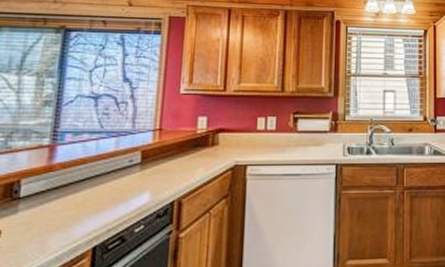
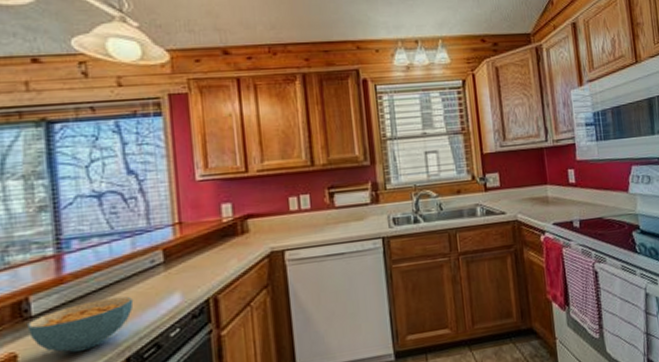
cereal bowl: none [14,190,109,236] -> present [26,296,134,353]

